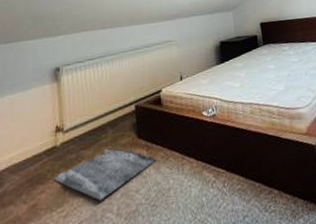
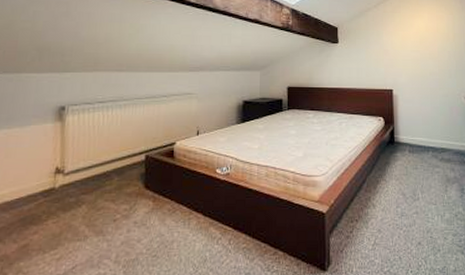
rug: present [53,148,156,201] -> none [48,195,162,247]

